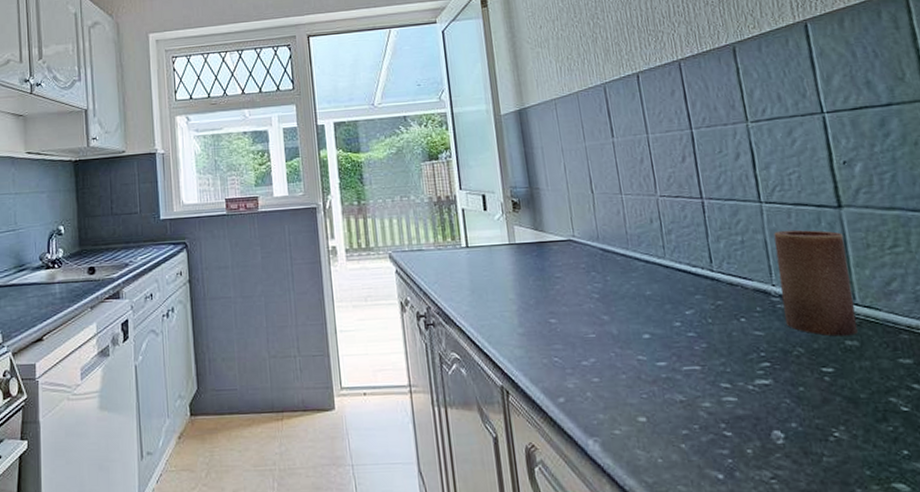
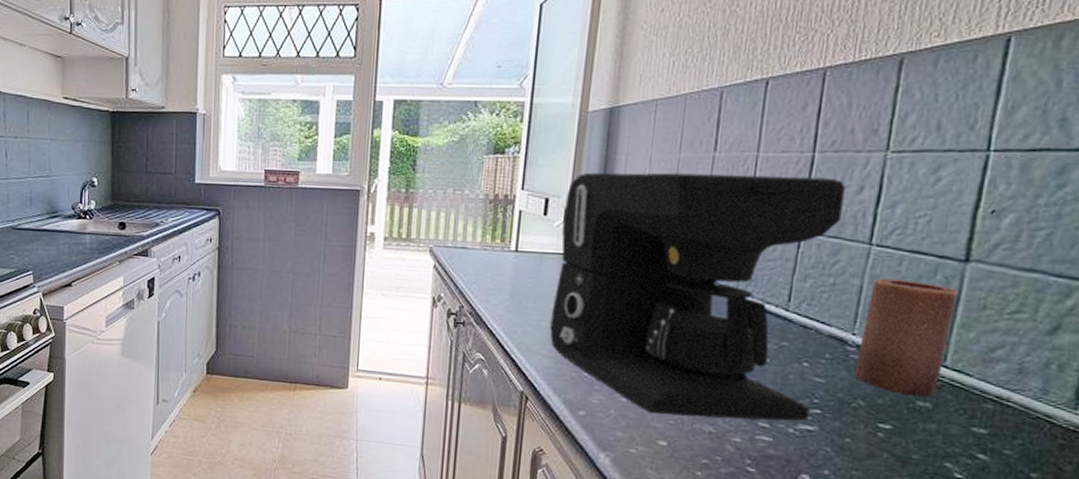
coffee maker: none [499,149,762,389] -> present [549,172,845,421]

